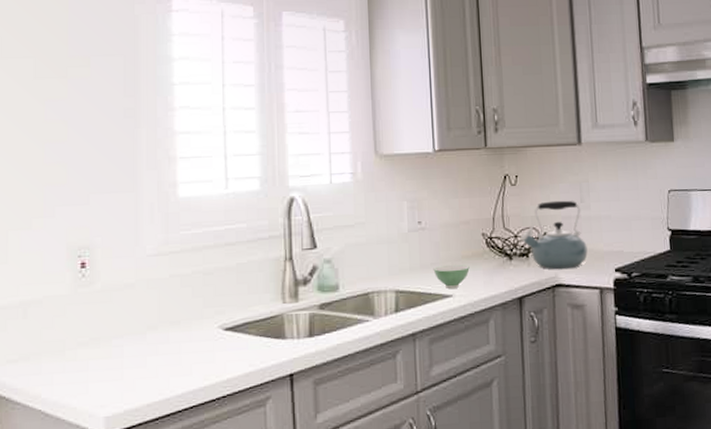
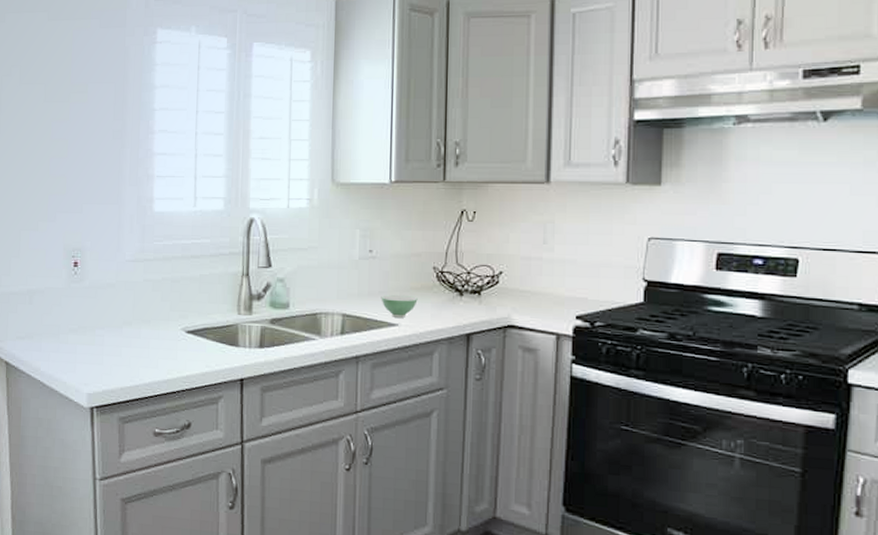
kettle: present [520,200,588,269] -> none [472,240,546,310]

